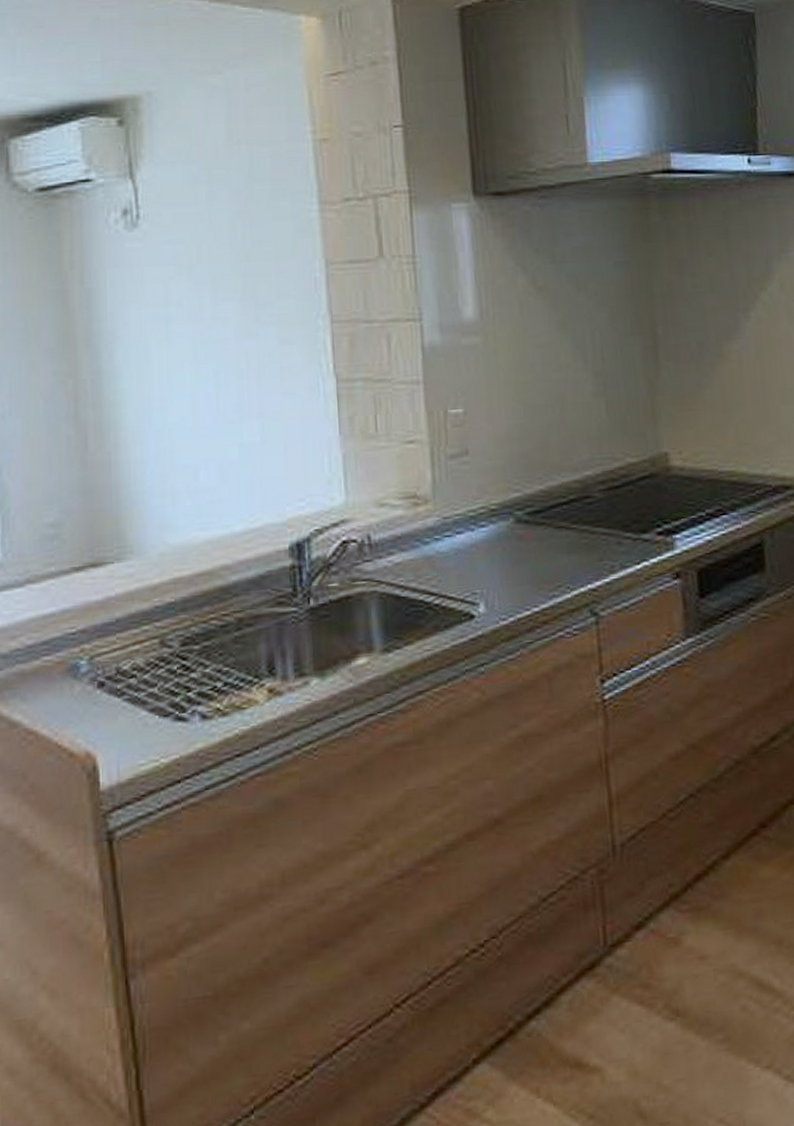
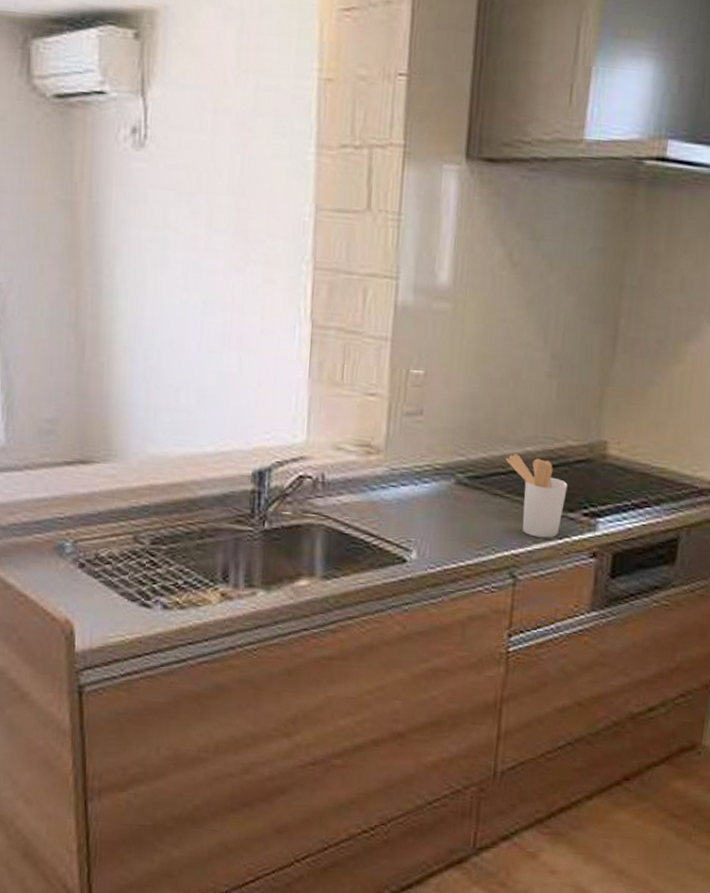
utensil holder: none [564,481,636,567] -> present [505,454,568,538]

